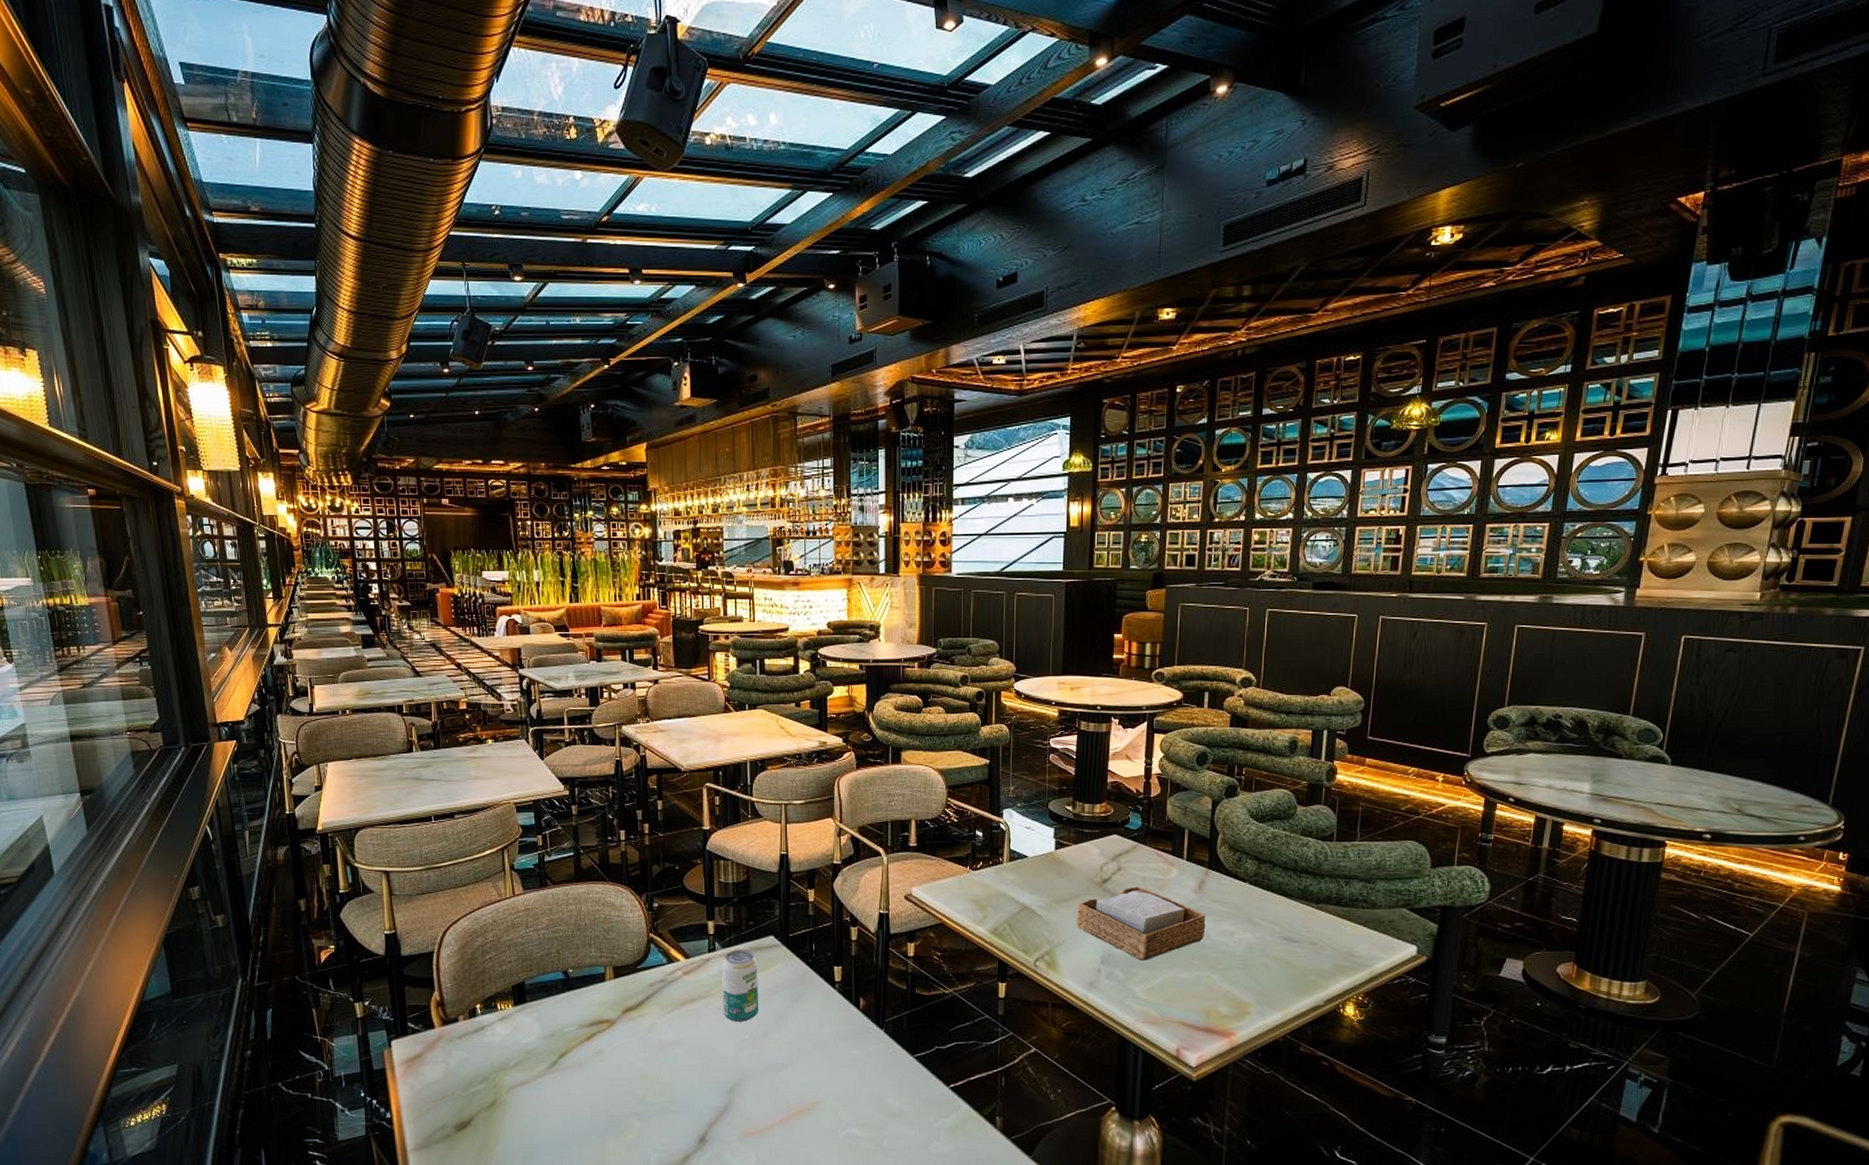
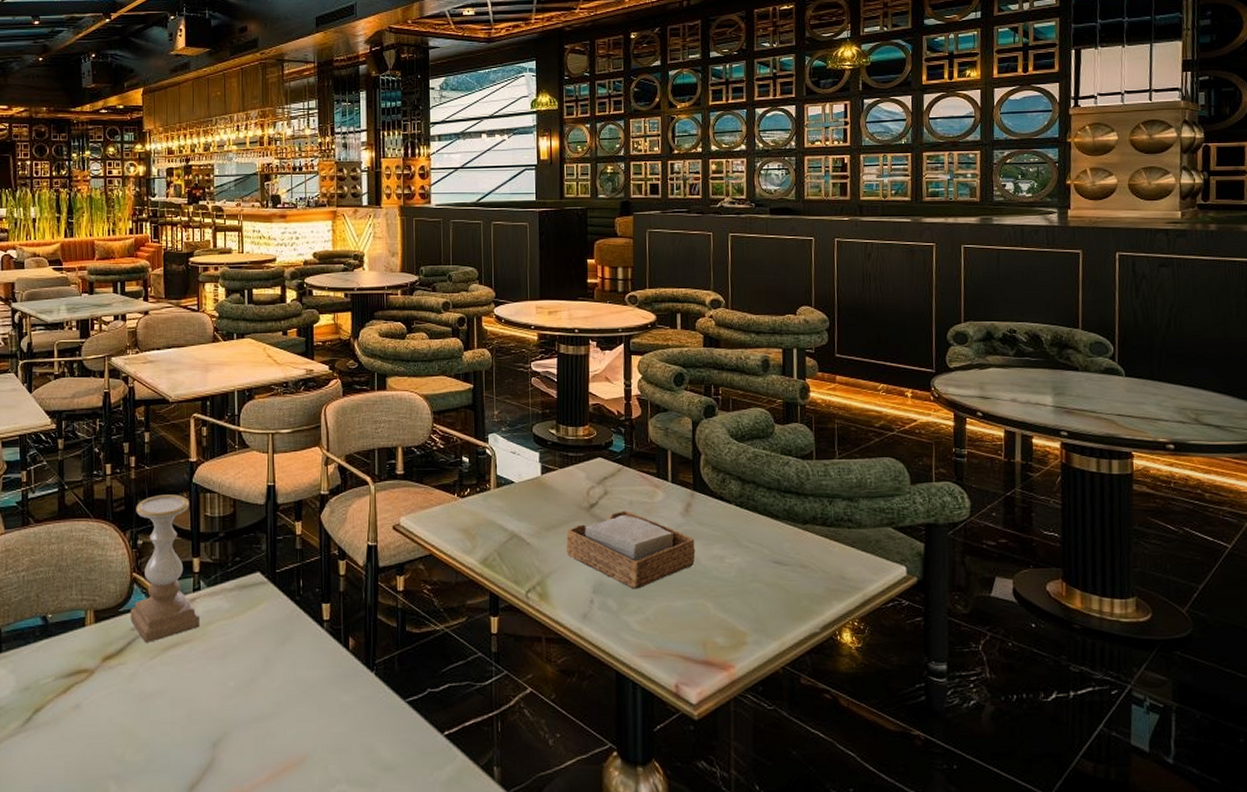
candle holder: none [648,861,715,997] -> present [130,494,199,643]
beverage can: present [722,949,759,1022] -> none [207,587,245,668]

